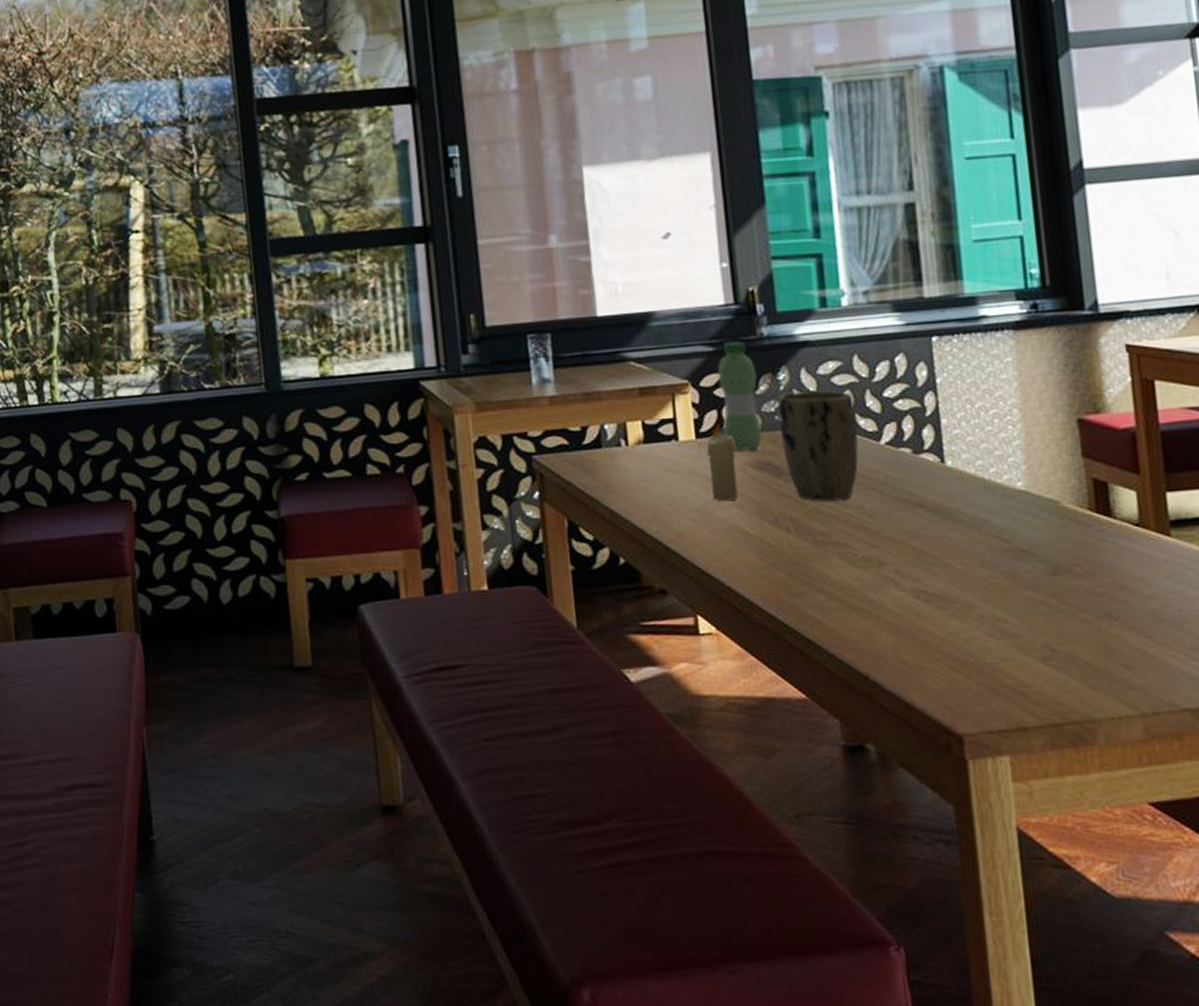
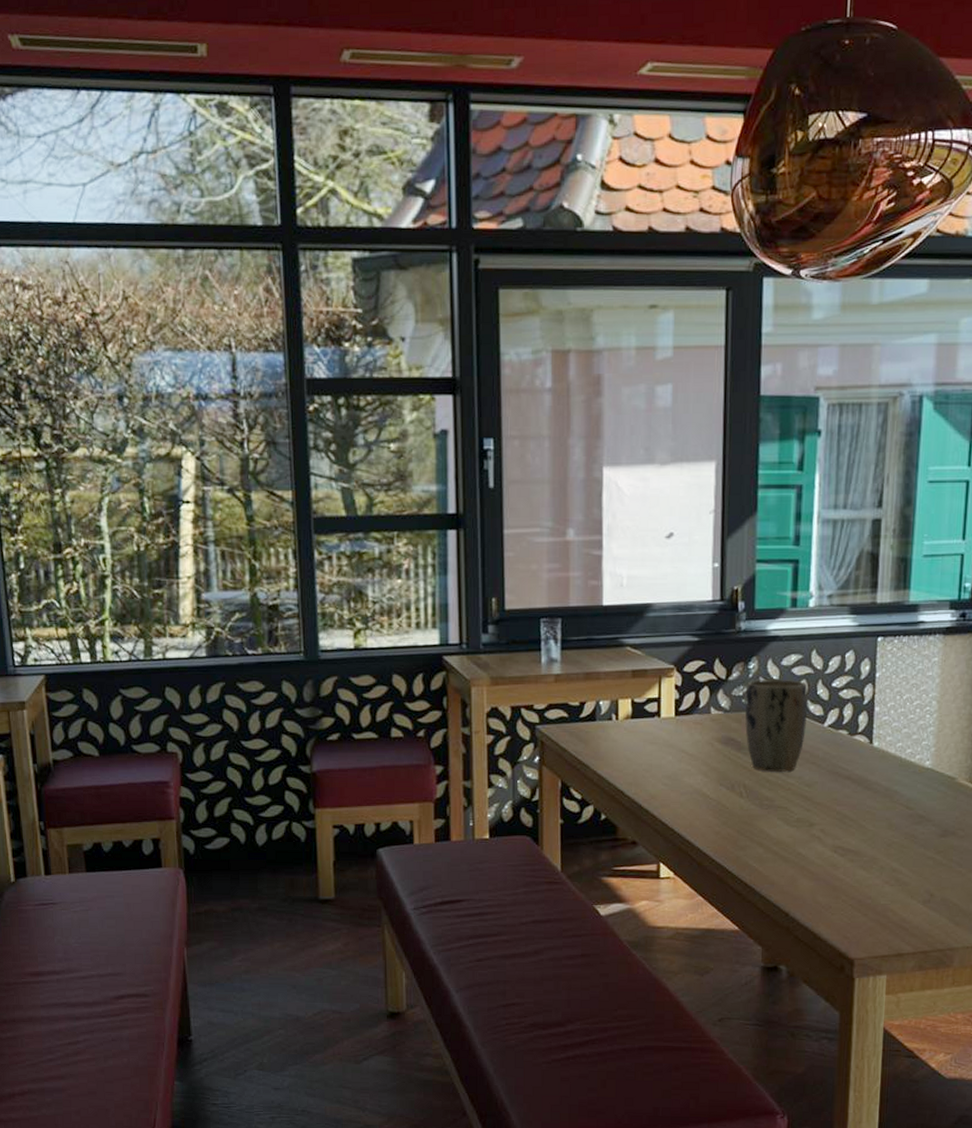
candle: present [706,424,739,502] -> none [682,704,706,770]
water bottle: present [717,341,763,451] -> none [699,633,732,728]

